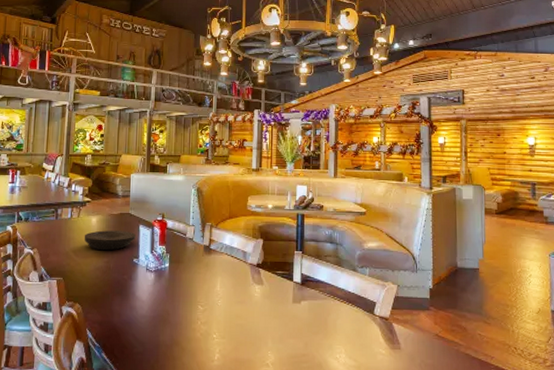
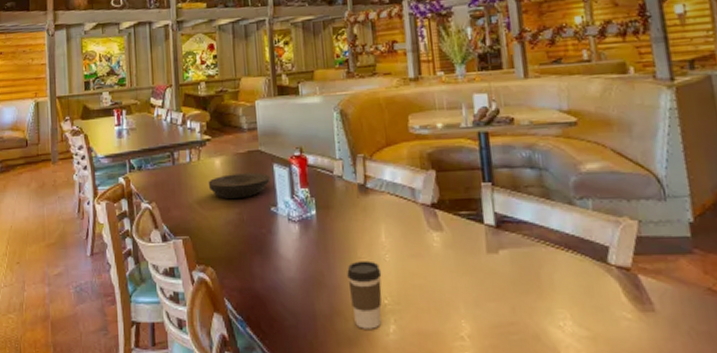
coffee cup: none [187,304,214,357] -> present [347,260,382,329]

